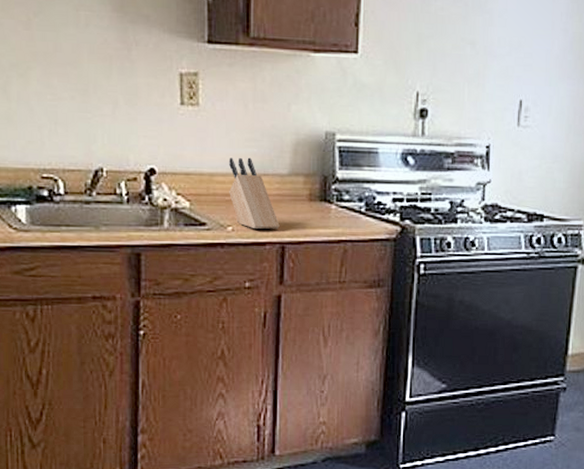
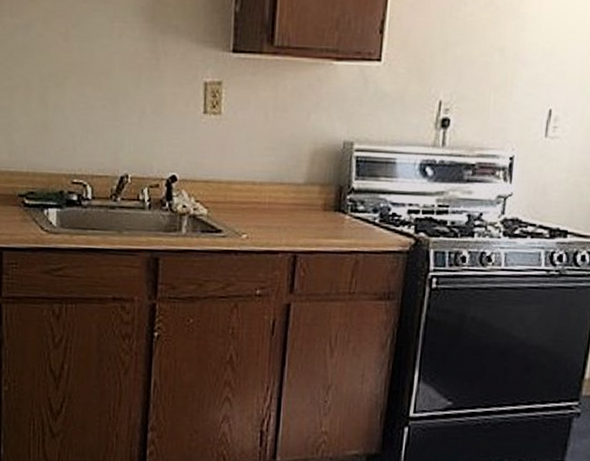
knife block: present [229,157,280,229] -> none [245,166,293,238]

